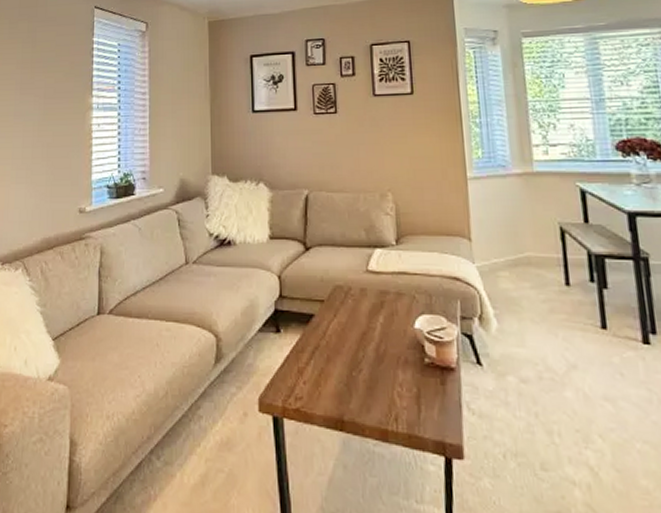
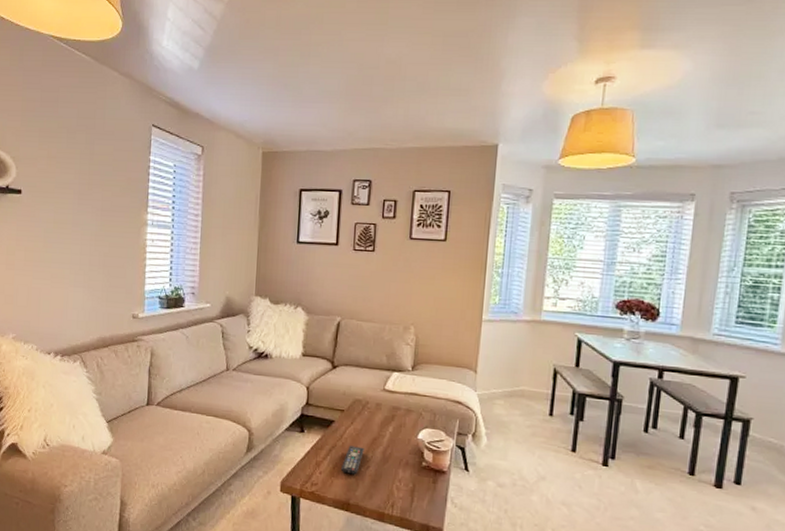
remote control: none [329,344,353,382] -> present [341,446,364,475]

